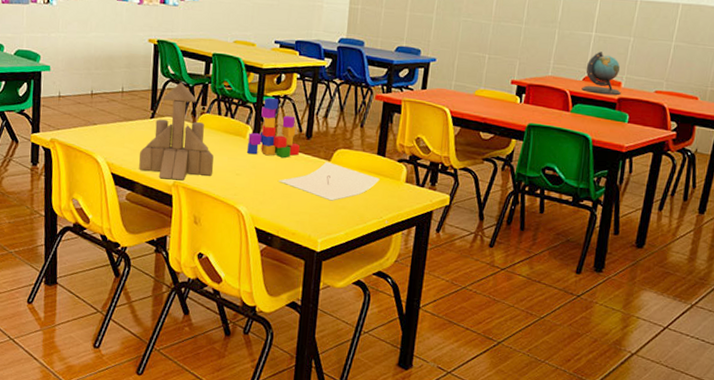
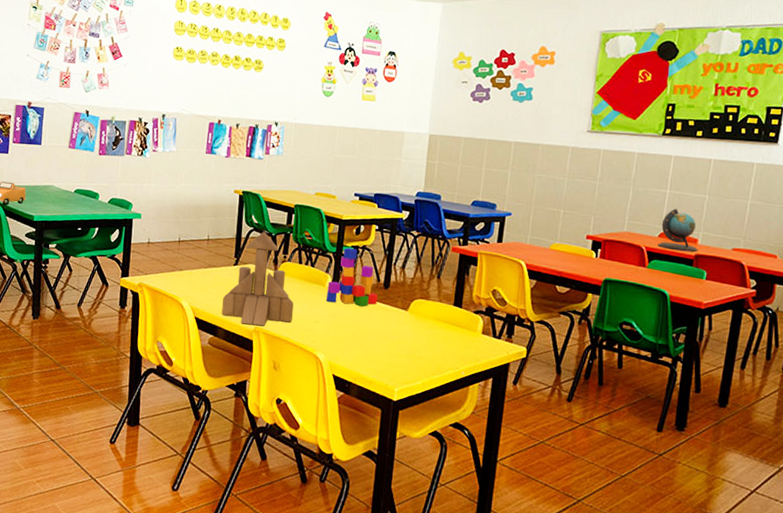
paper sheet: present [278,162,380,201] -> none [356,312,456,351]

